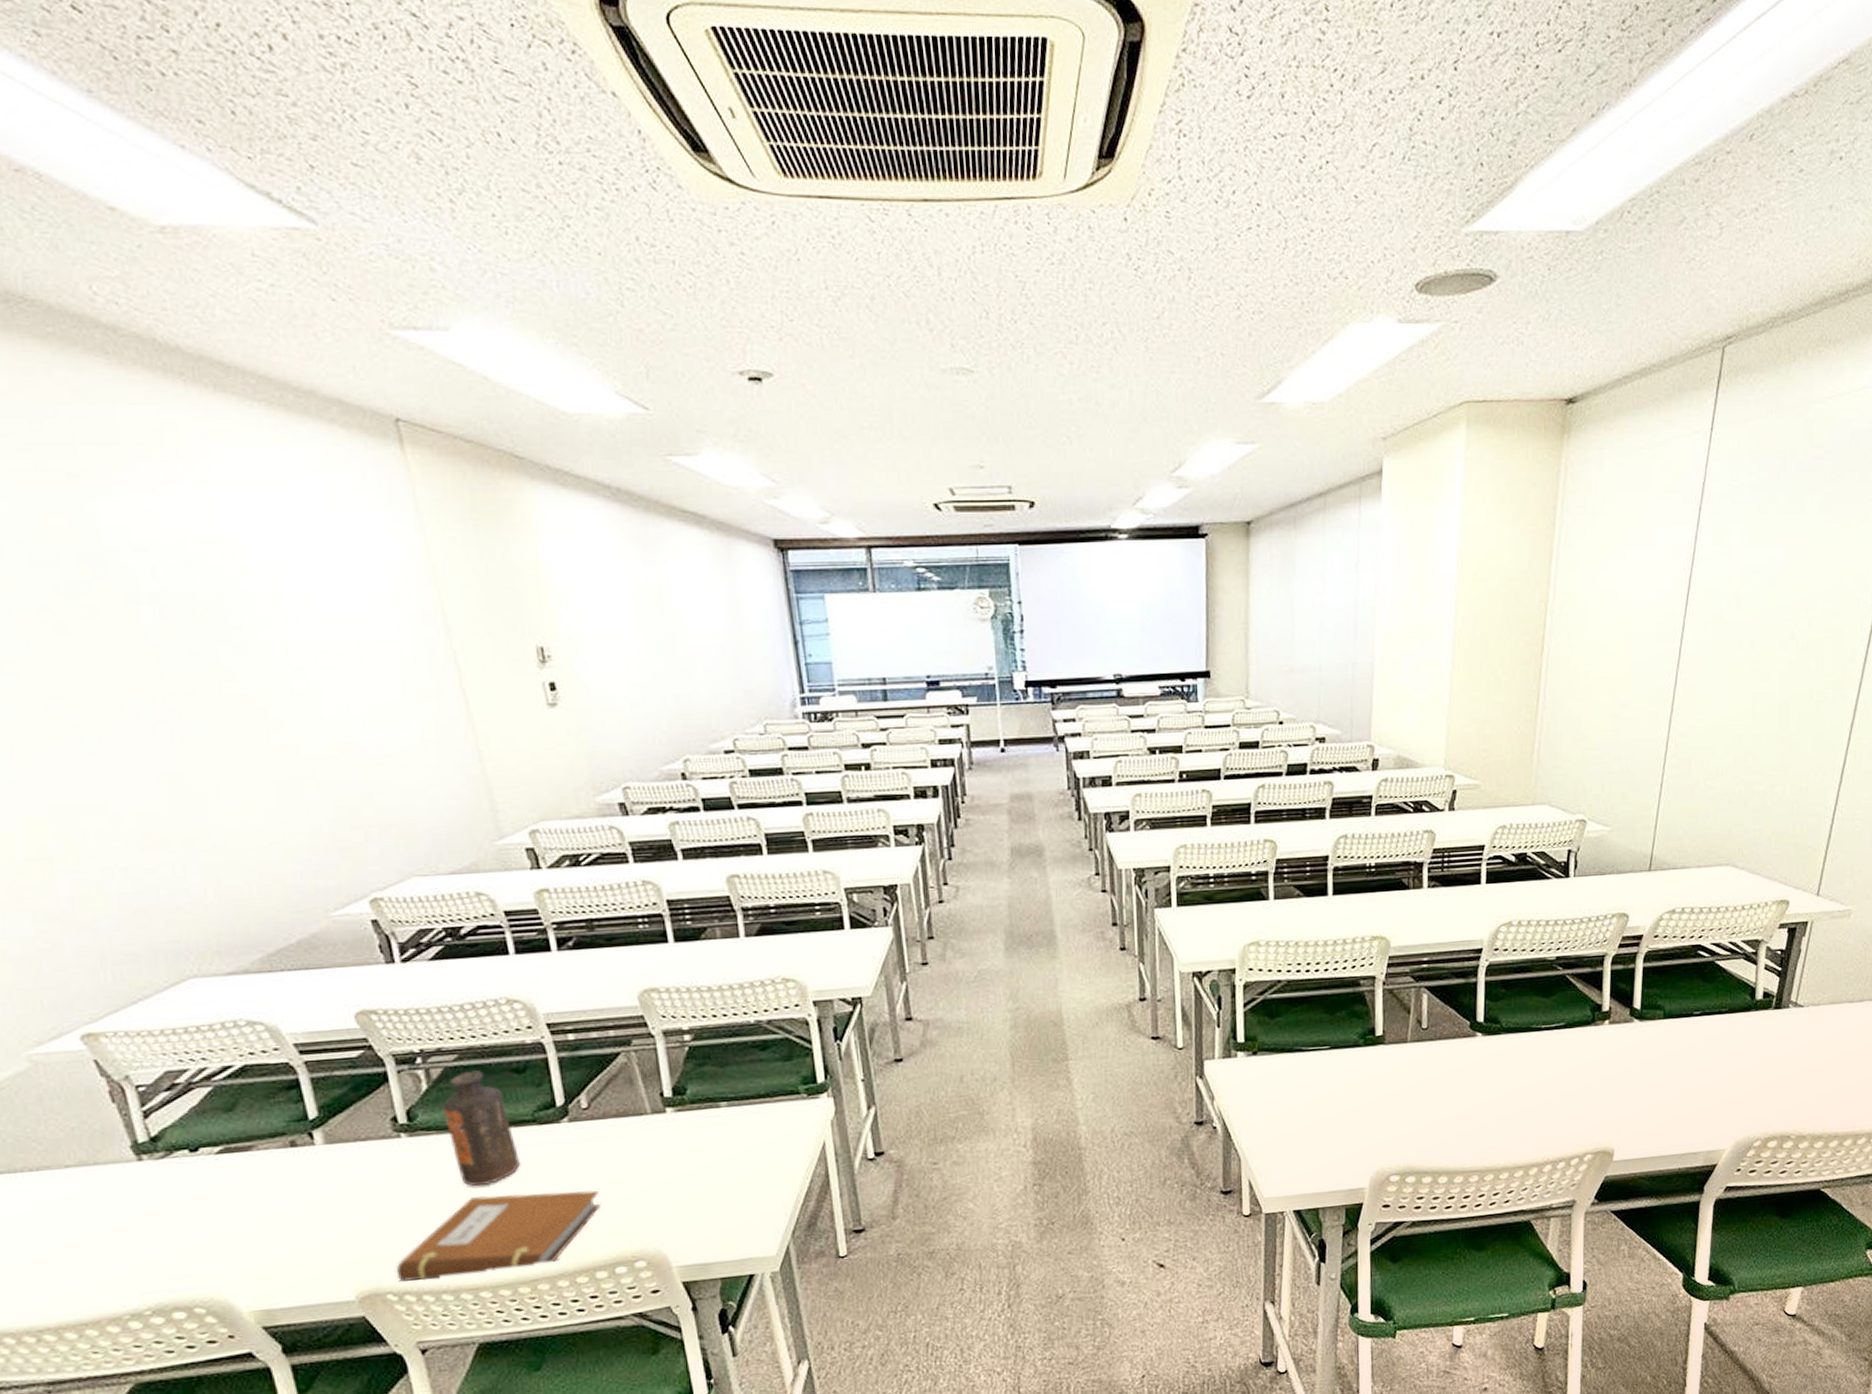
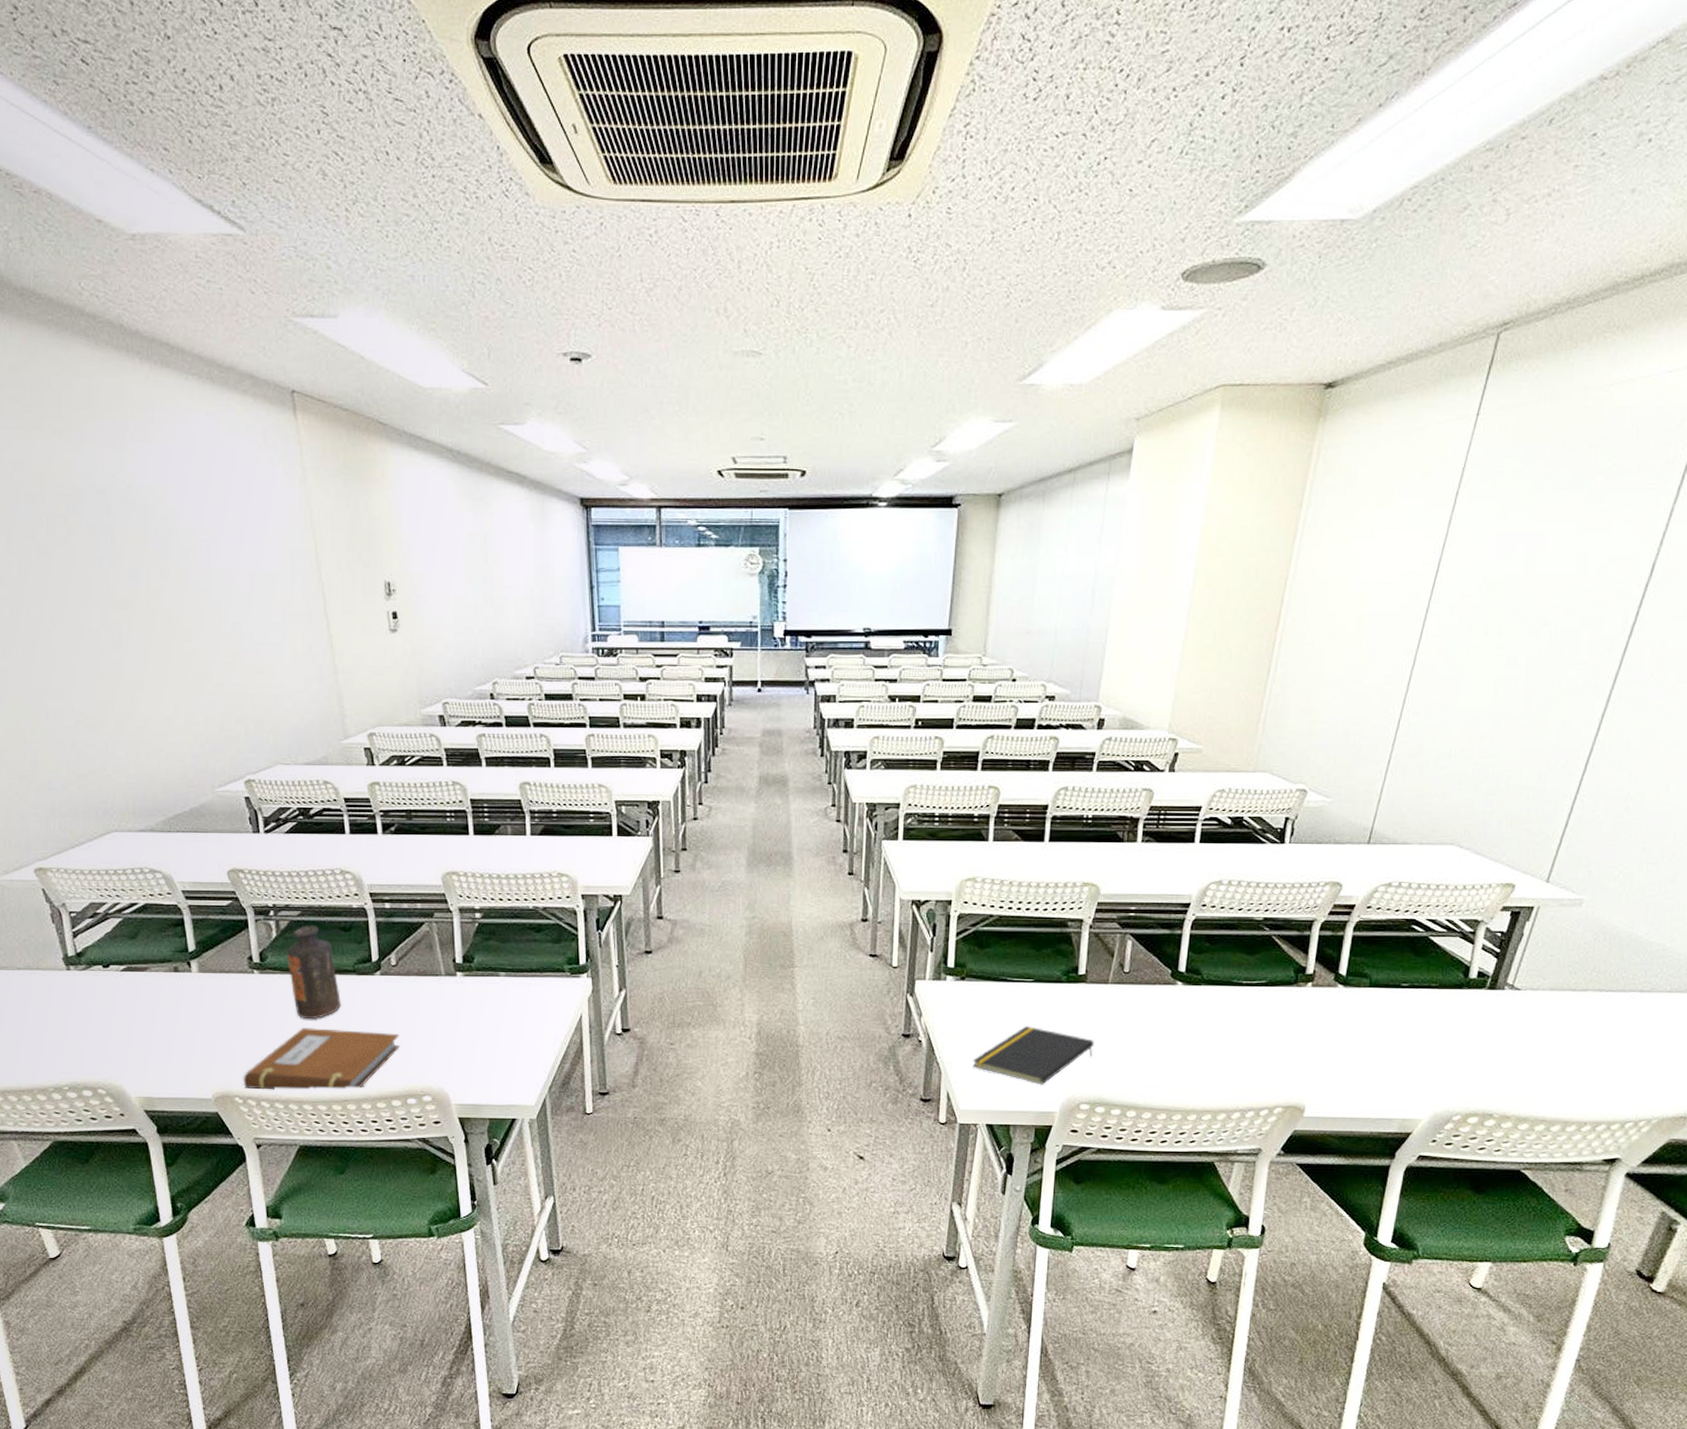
notepad: none [1273,1097,1398,1161] -> present [972,1025,1094,1085]

